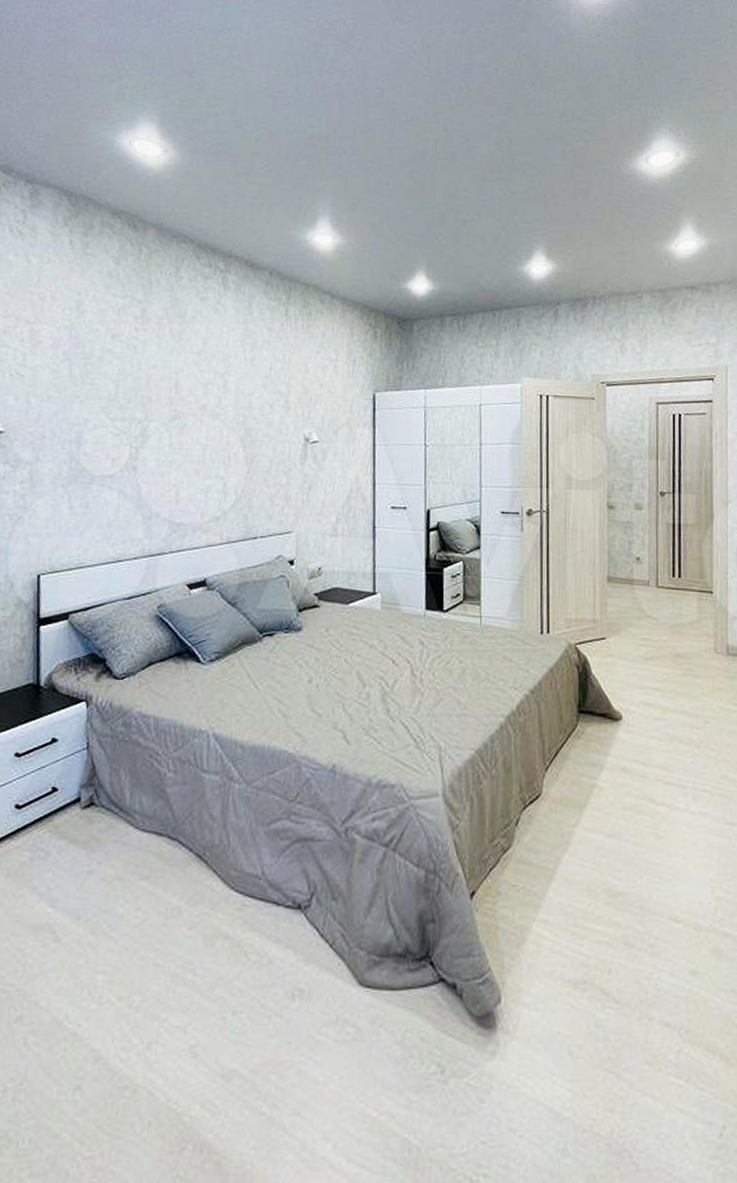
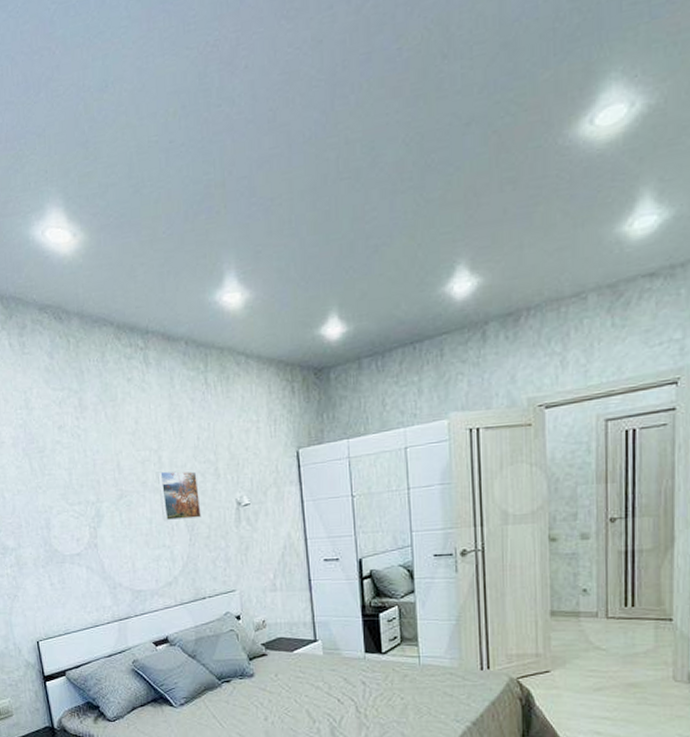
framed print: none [219,396,265,450] -> present [158,471,201,521]

